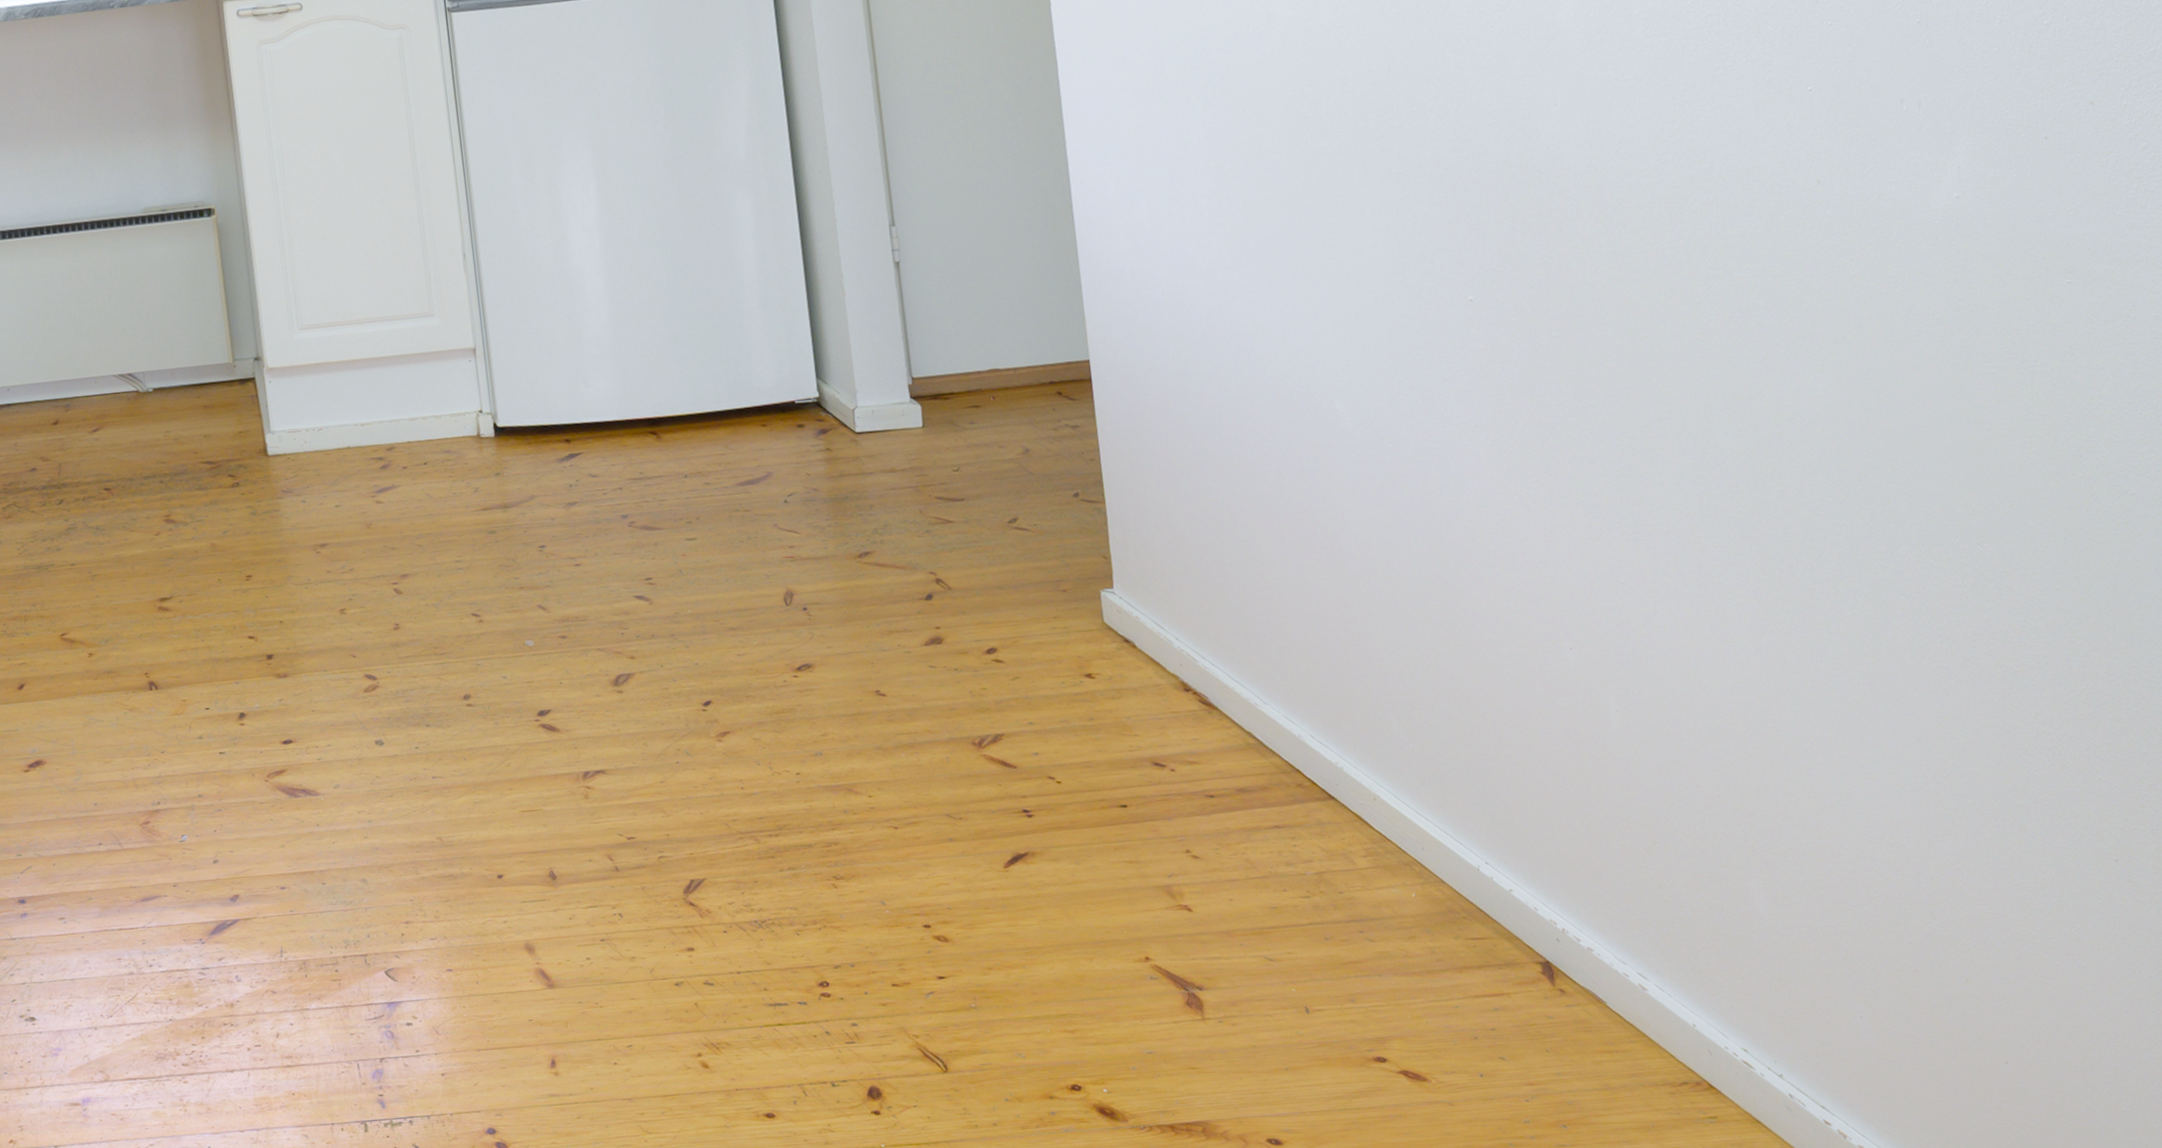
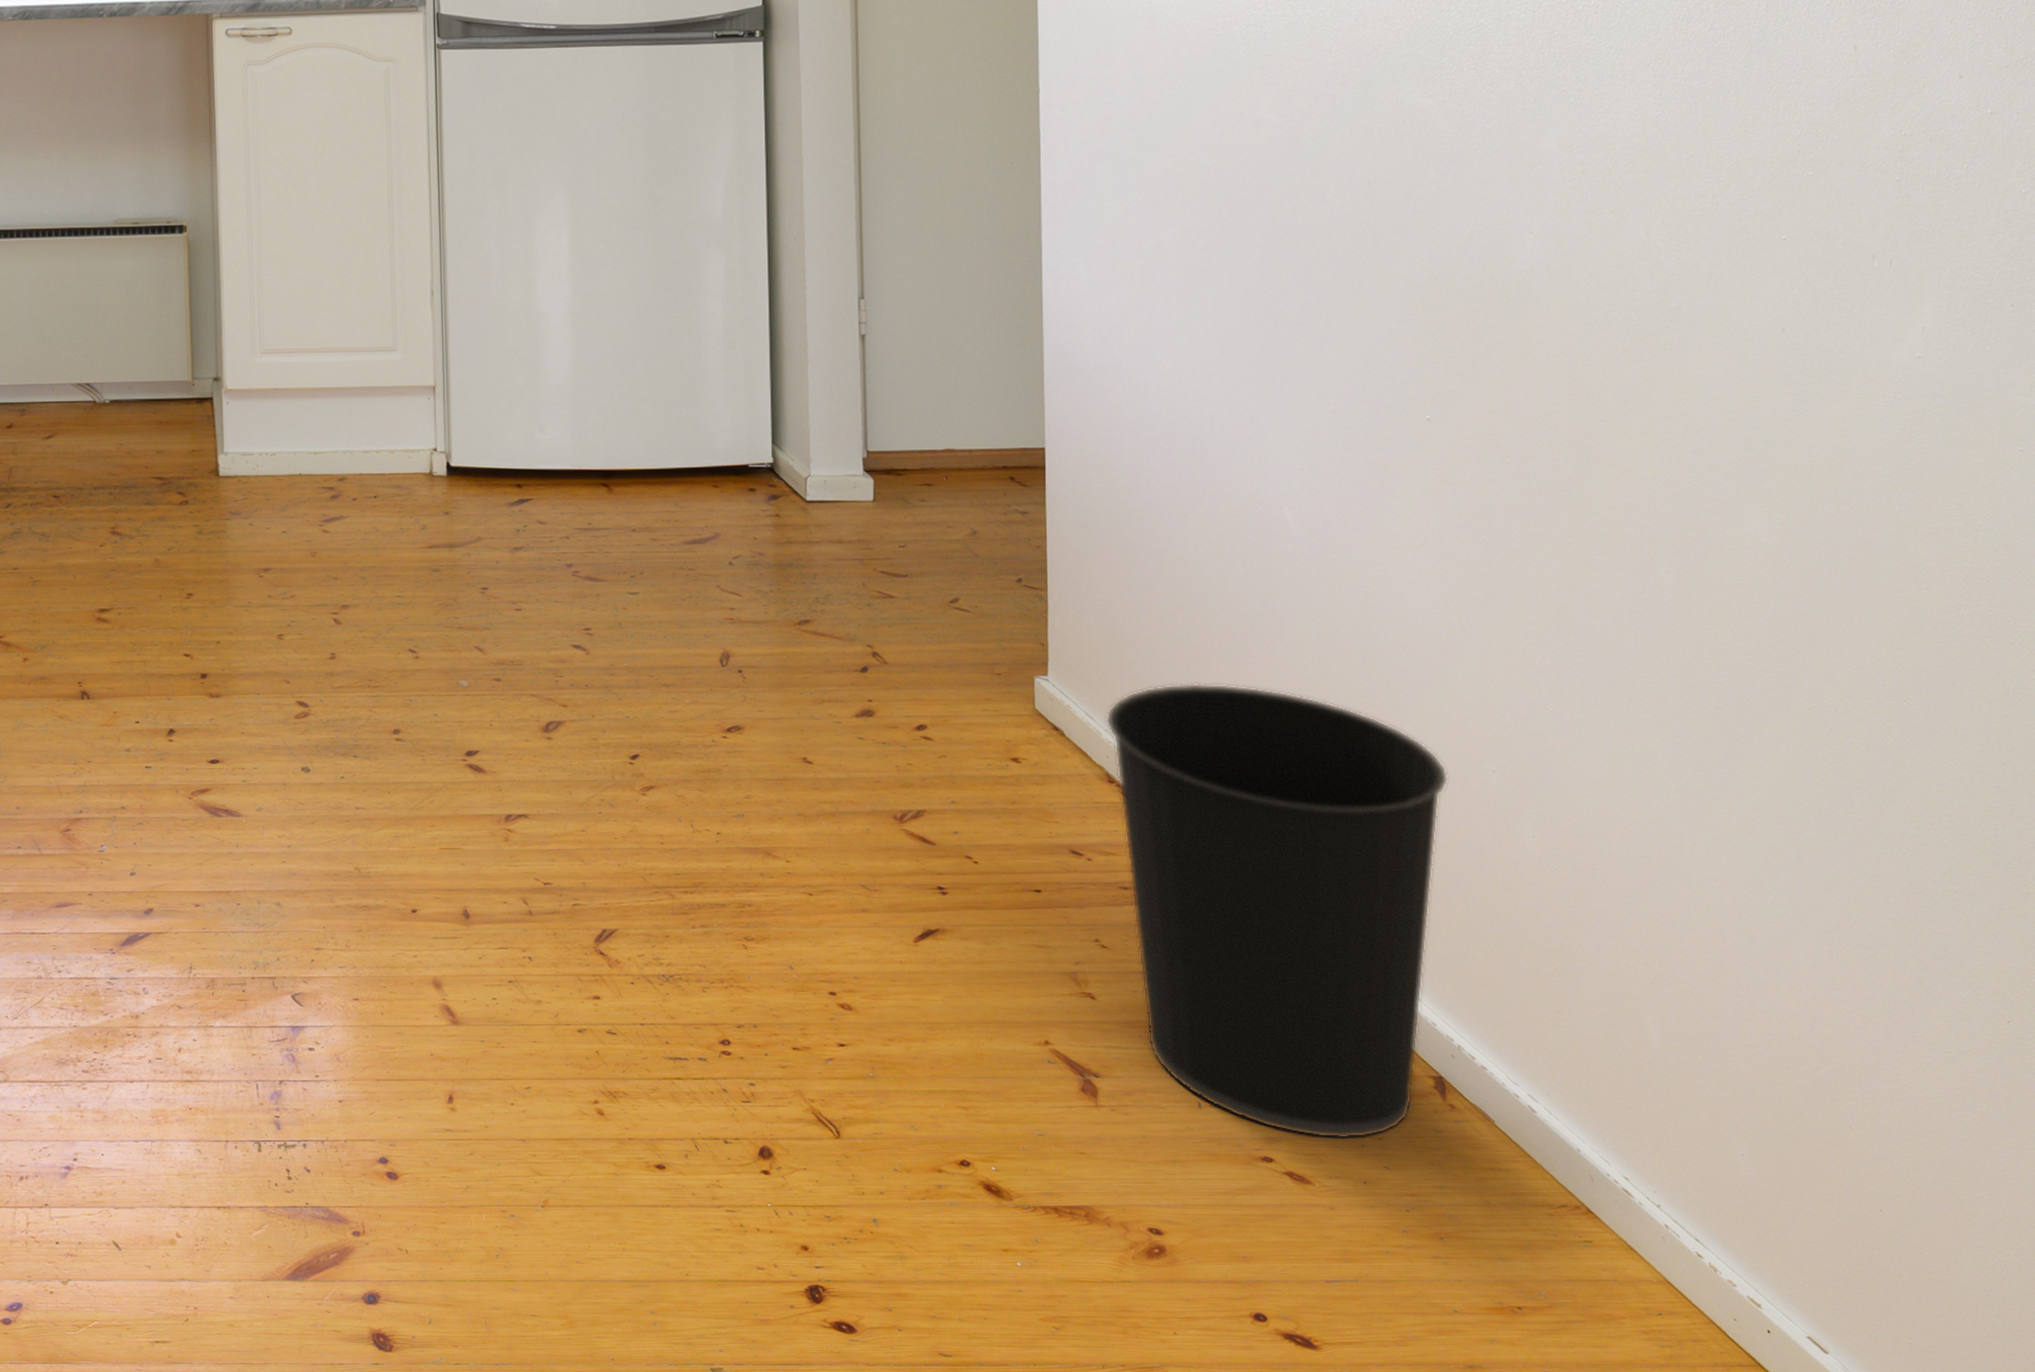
wastebasket: none [1175,582,1527,1034] -> present [1106,683,1449,1140]

